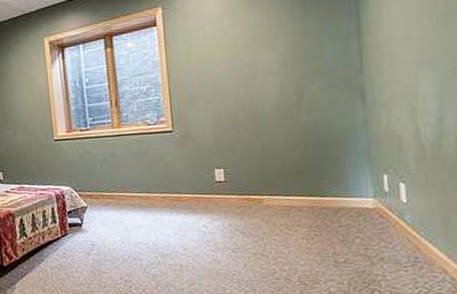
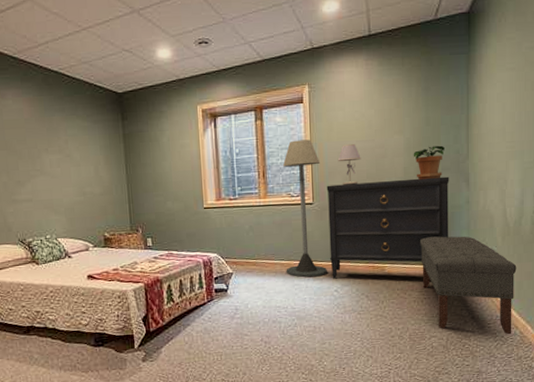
floor lamp: none [137,63,193,212] -> present [283,139,327,278]
dresser: none [187,94,343,213] -> present [326,176,450,279]
table lamp: none [199,65,227,110] -> present [337,144,361,185]
potted plant: none [290,59,331,99] -> present [413,145,445,179]
bench: none [304,162,440,281] -> present [419,236,517,335]

